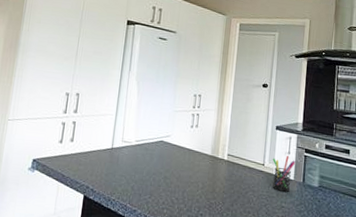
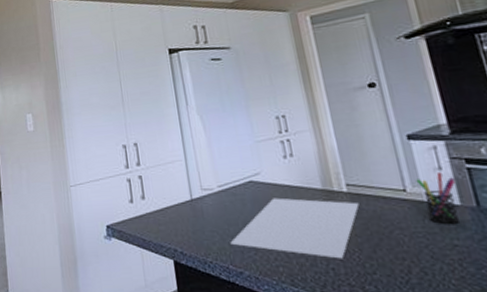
cutting board: none [133,156,232,208] -> present [230,197,360,259]

